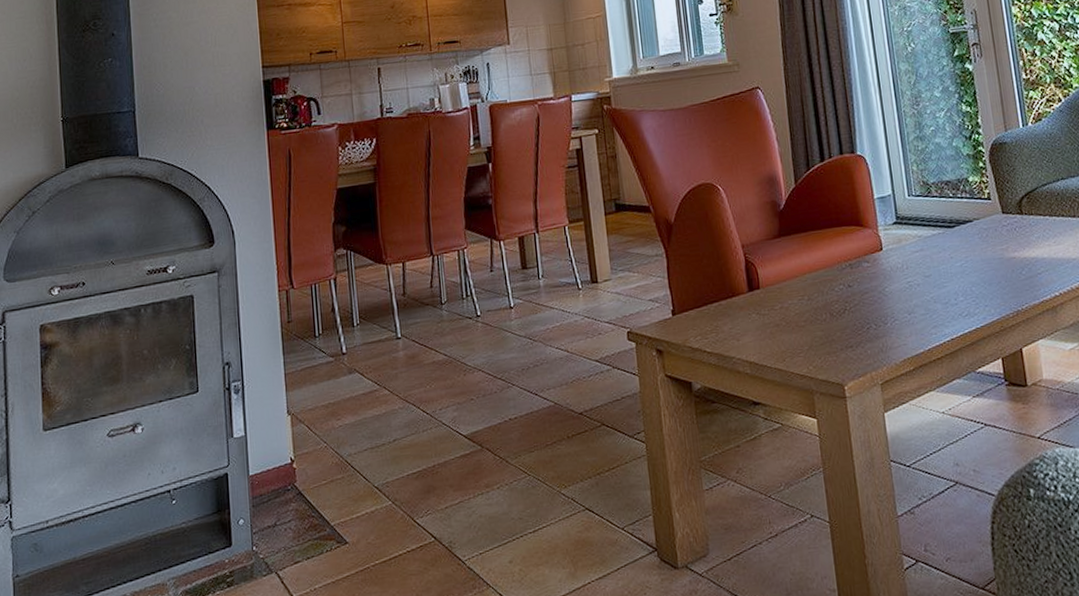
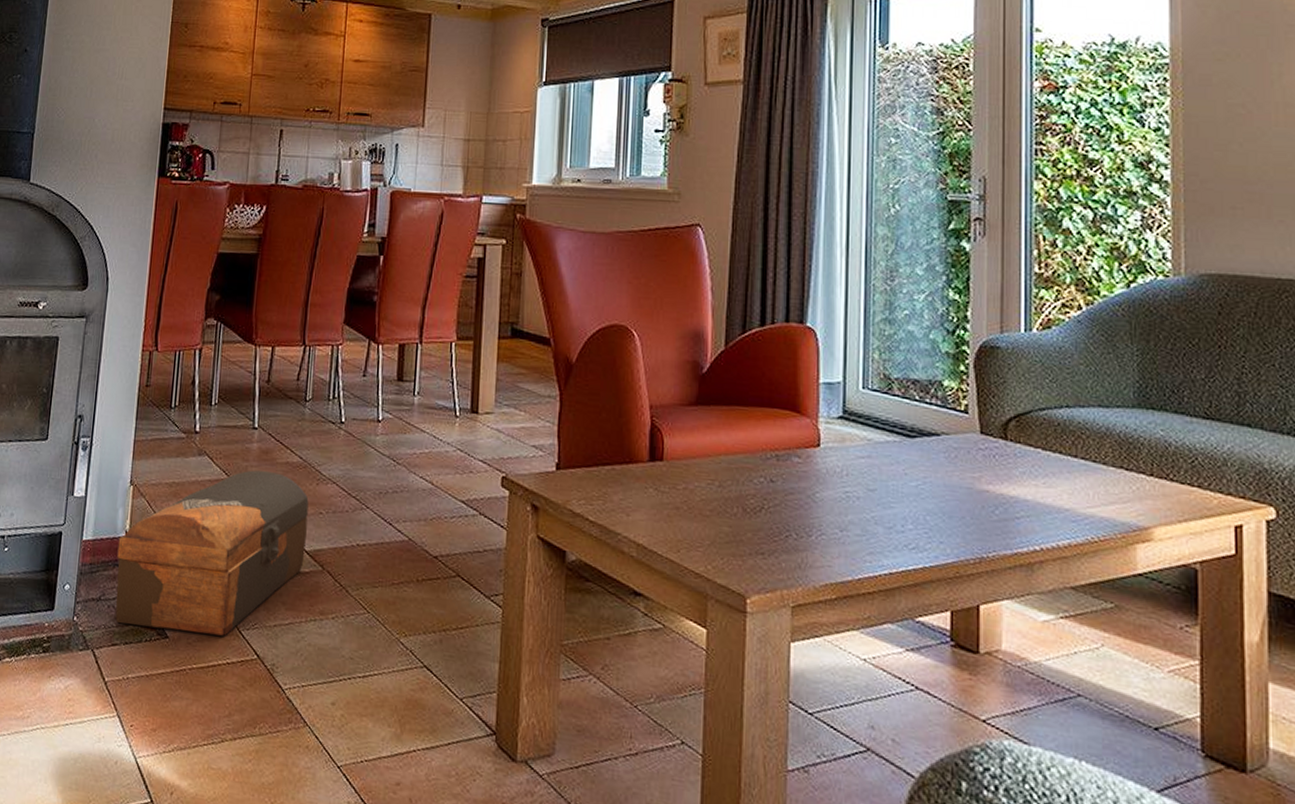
wooden box: none [285,373,464,543] -> present [115,470,309,636]

